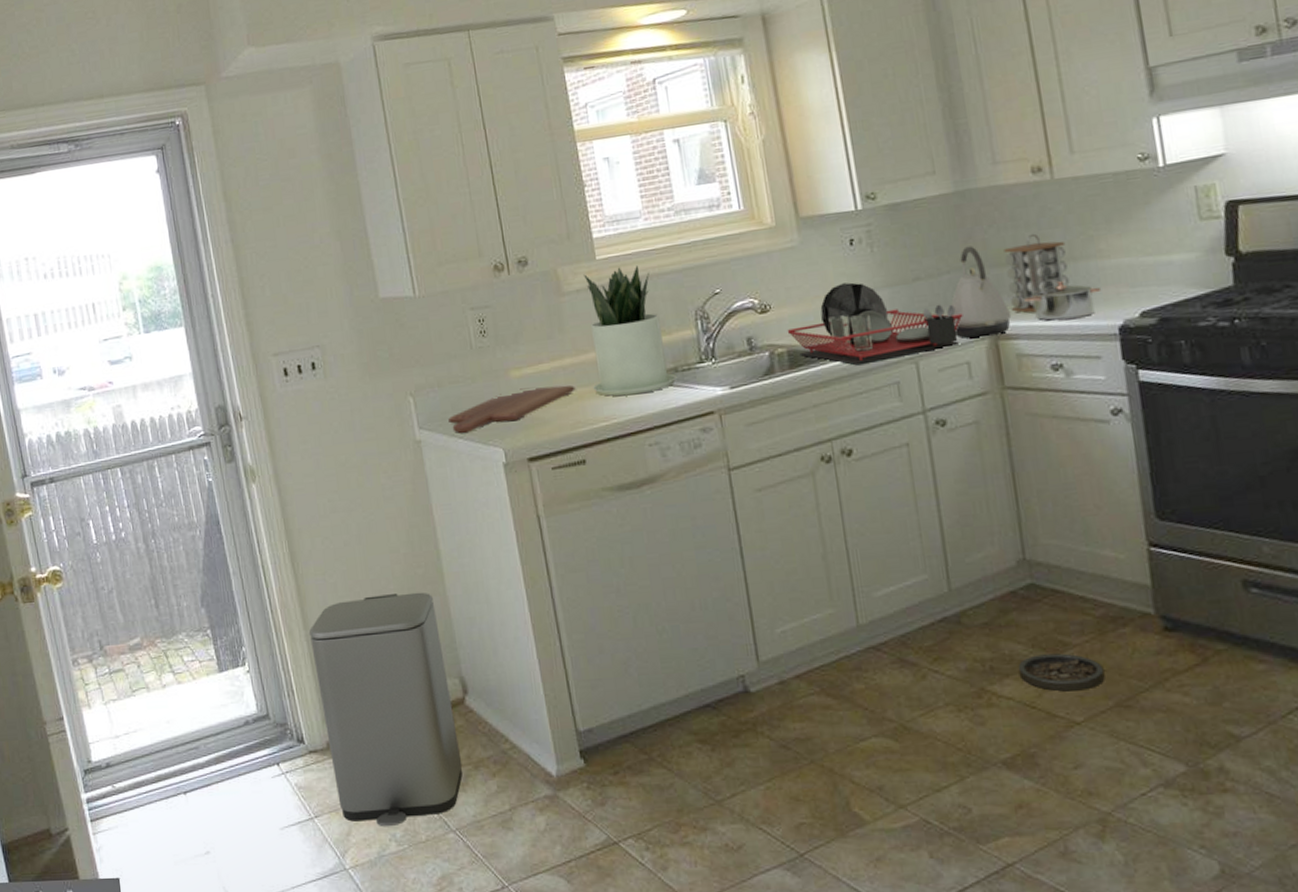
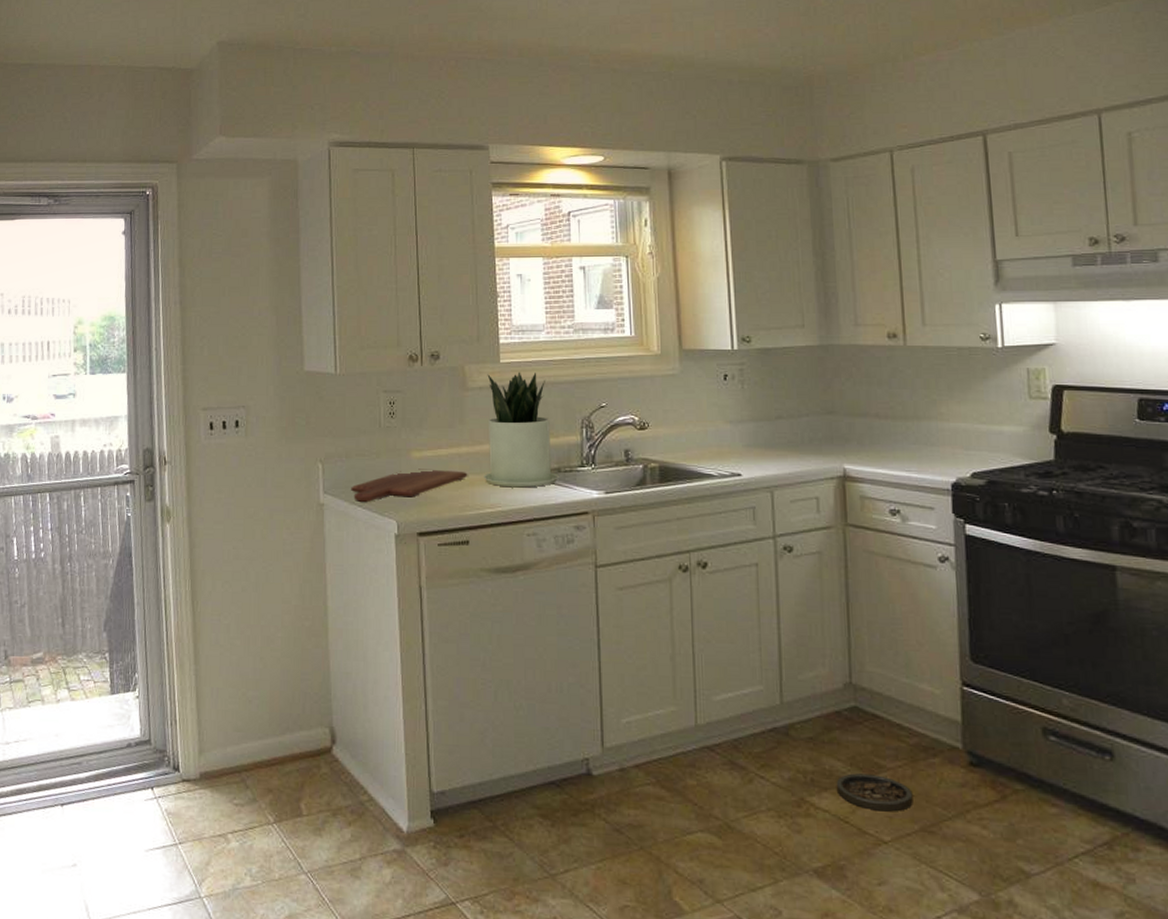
pedal bin: present [308,592,463,827] -> none [198,641,322,862]
dish rack: present [787,282,963,366] -> none [661,413,817,488]
kettle: present [950,246,1012,339] -> none [806,394,859,477]
spice rack: present [1004,233,1070,314] -> none [857,391,912,461]
cooking pot: present [1023,280,1102,321] -> none [870,435,940,470]

